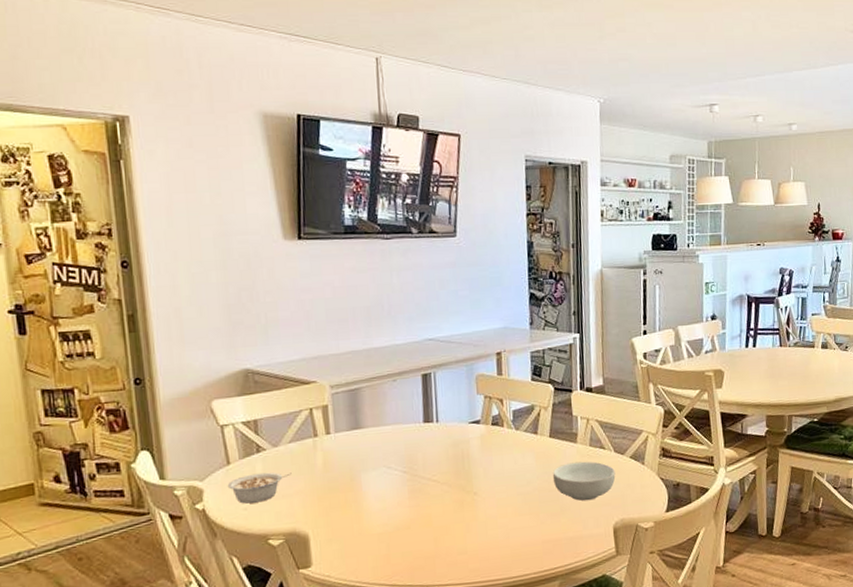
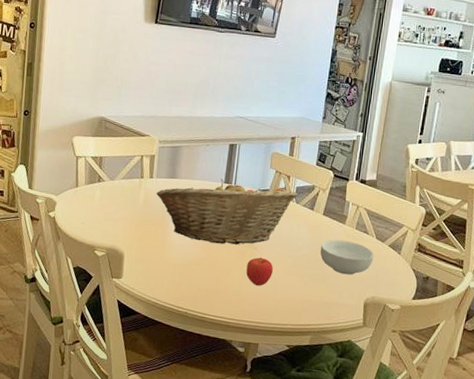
legume: present [227,472,292,504] -> none [73,197,120,220]
fruit basket: none [338,415,515,499] -> present [156,179,297,245]
apple: none [468,502,502,537] -> present [246,257,273,286]

